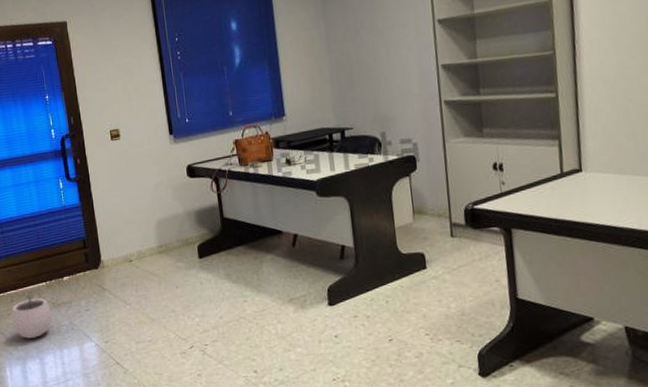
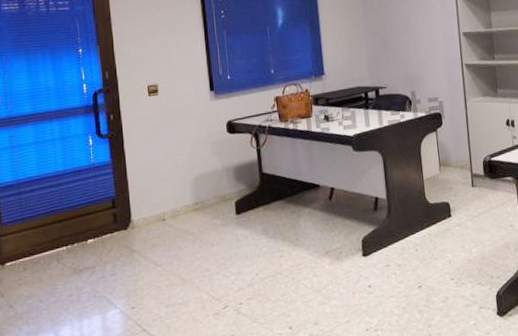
plant pot: present [11,291,52,339] -> none [23,257,71,310]

